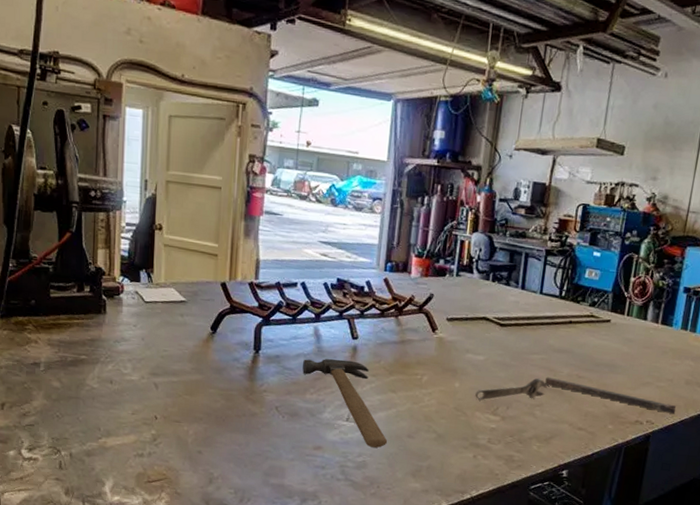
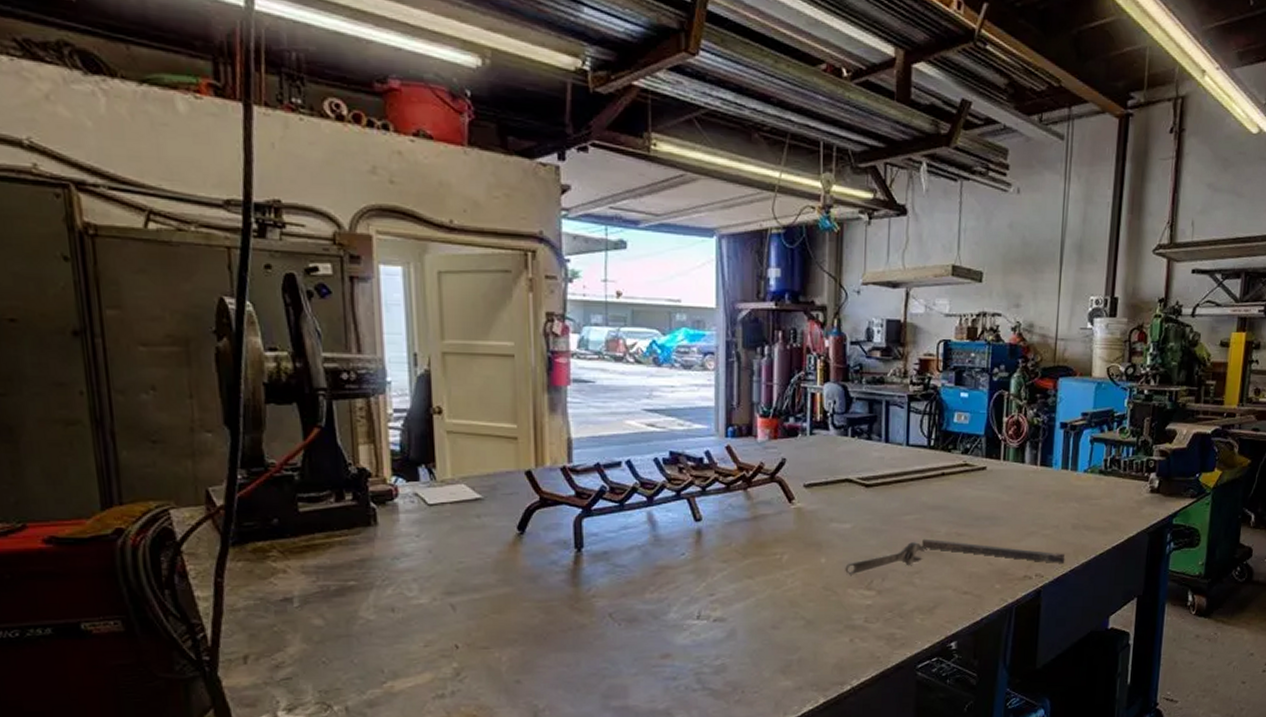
claw hammer: present [302,359,388,448] -> none [638,547,749,646]

